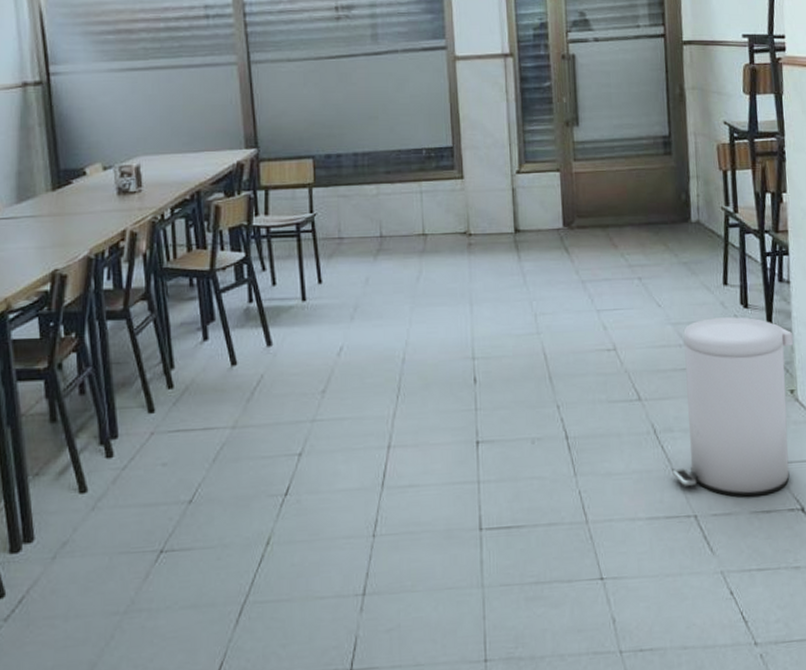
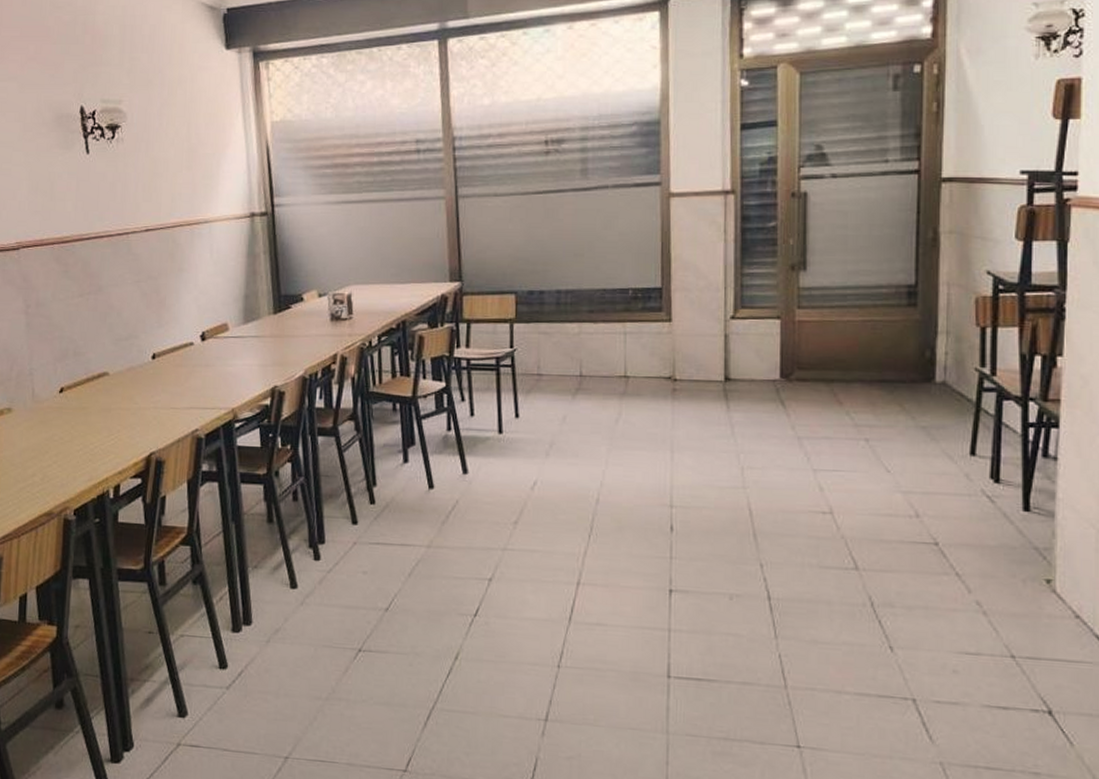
pedal bin: present [672,317,794,498] -> none [889,490,1056,691]

